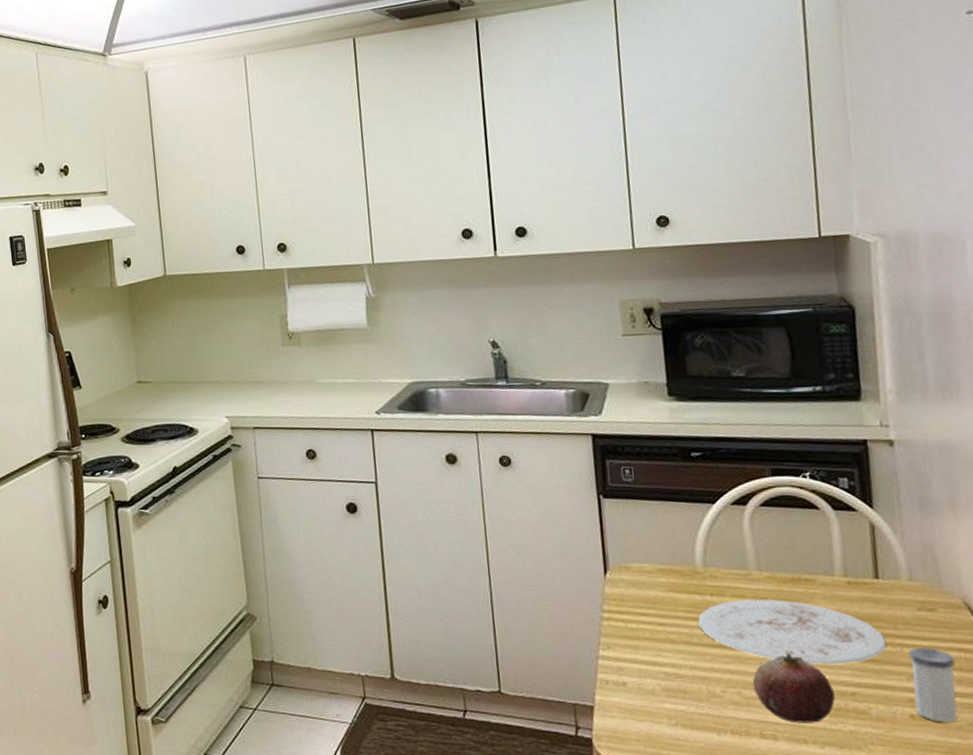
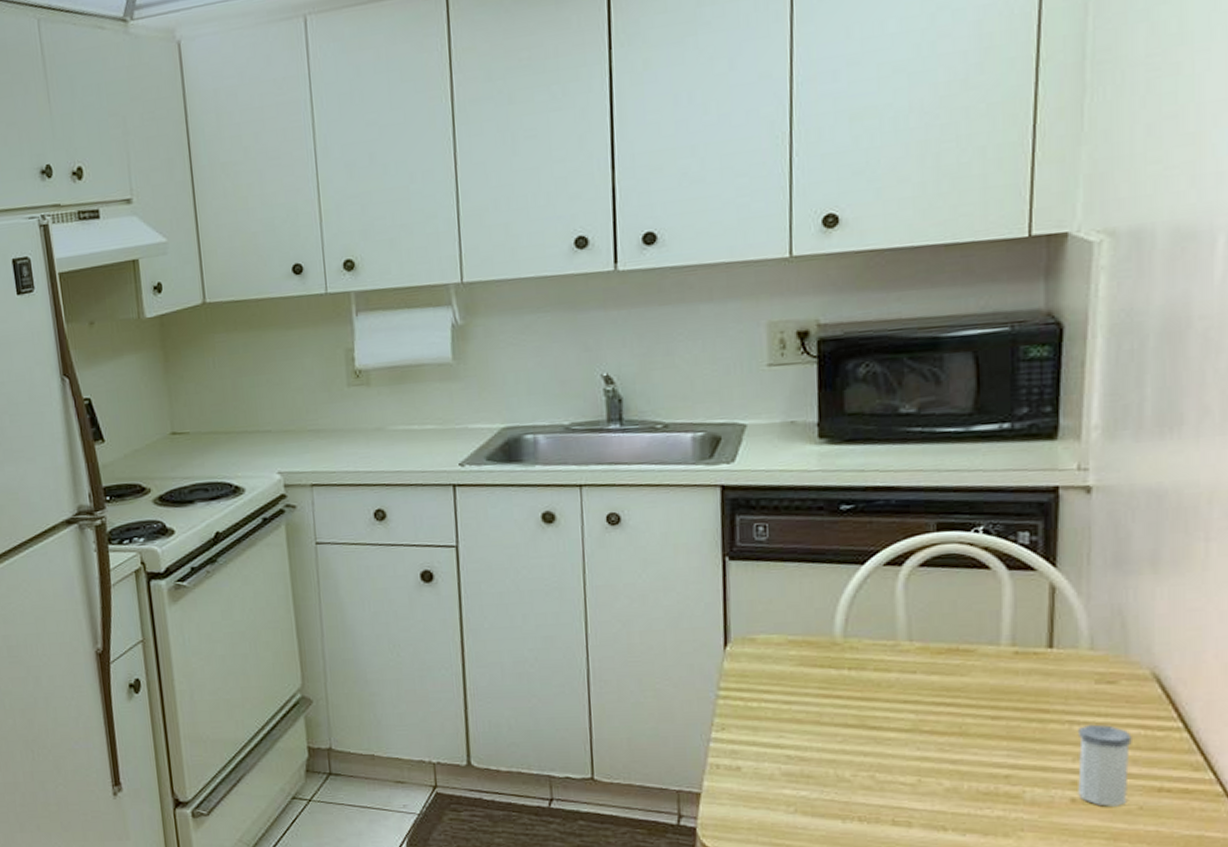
plate: present [698,599,888,665] -> none [831,673,1054,745]
fruit: present [752,652,836,724] -> none [889,732,986,809]

